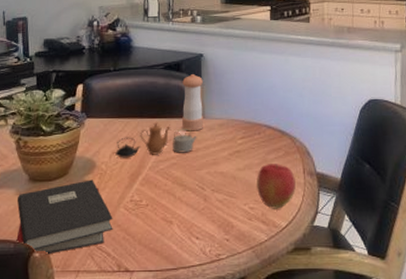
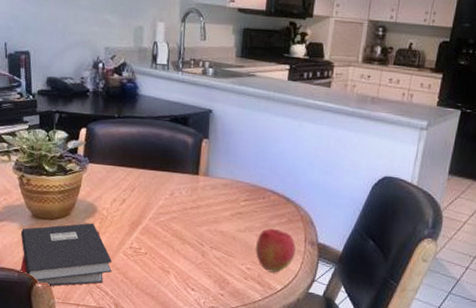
teapot: present [115,123,197,158] -> none [117,176,200,209]
pepper shaker: present [182,74,203,131] -> none [185,130,210,188]

